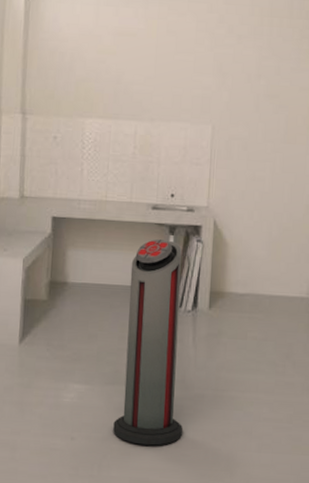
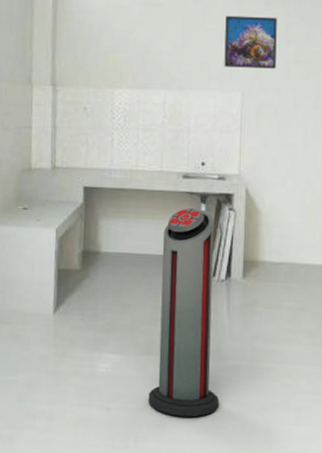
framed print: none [195,47,249,103] -> present [224,15,277,69]

